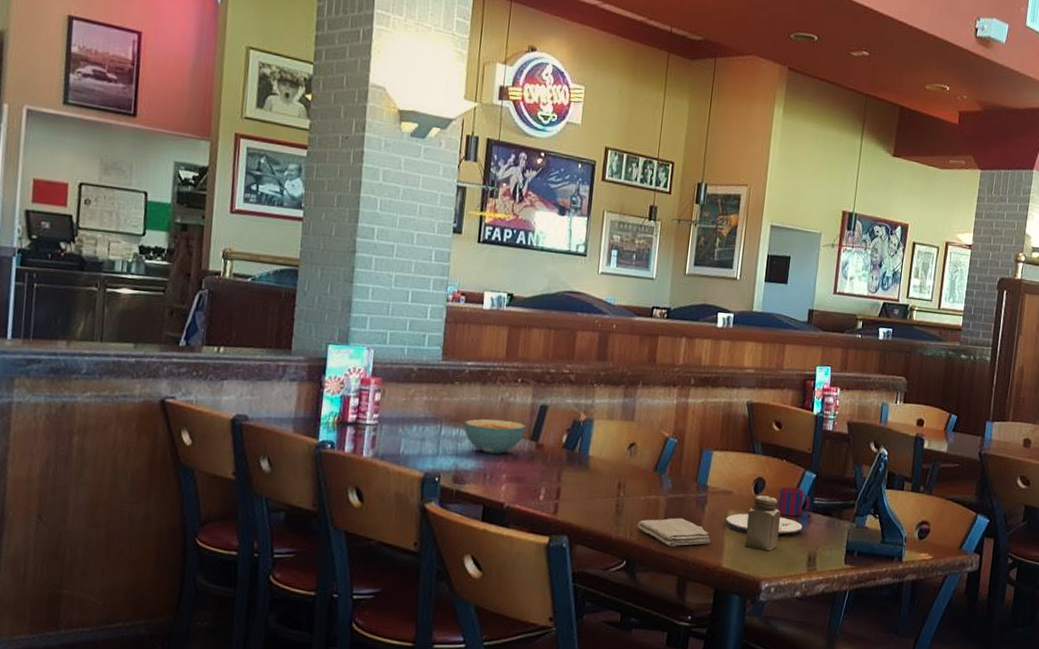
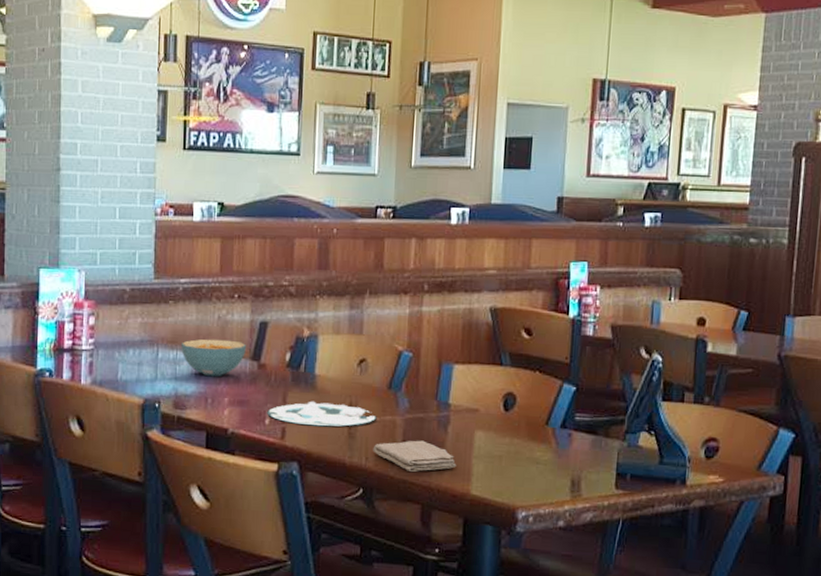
plate: none [542,479,643,504] -> present [267,401,377,427]
salad plate: present [725,513,803,535] -> none [471,433,563,456]
salt shaker: present [745,495,781,552] -> none [496,412,537,476]
mug: present [777,487,810,516] -> none [532,402,571,436]

